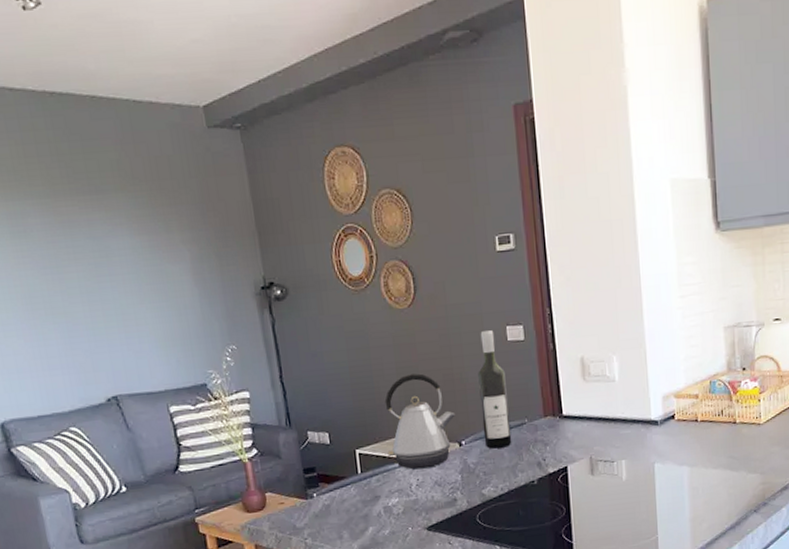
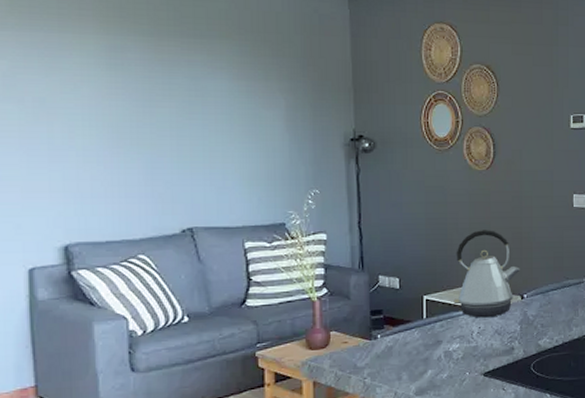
bottle: present [478,329,512,449] -> none [544,196,570,303]

